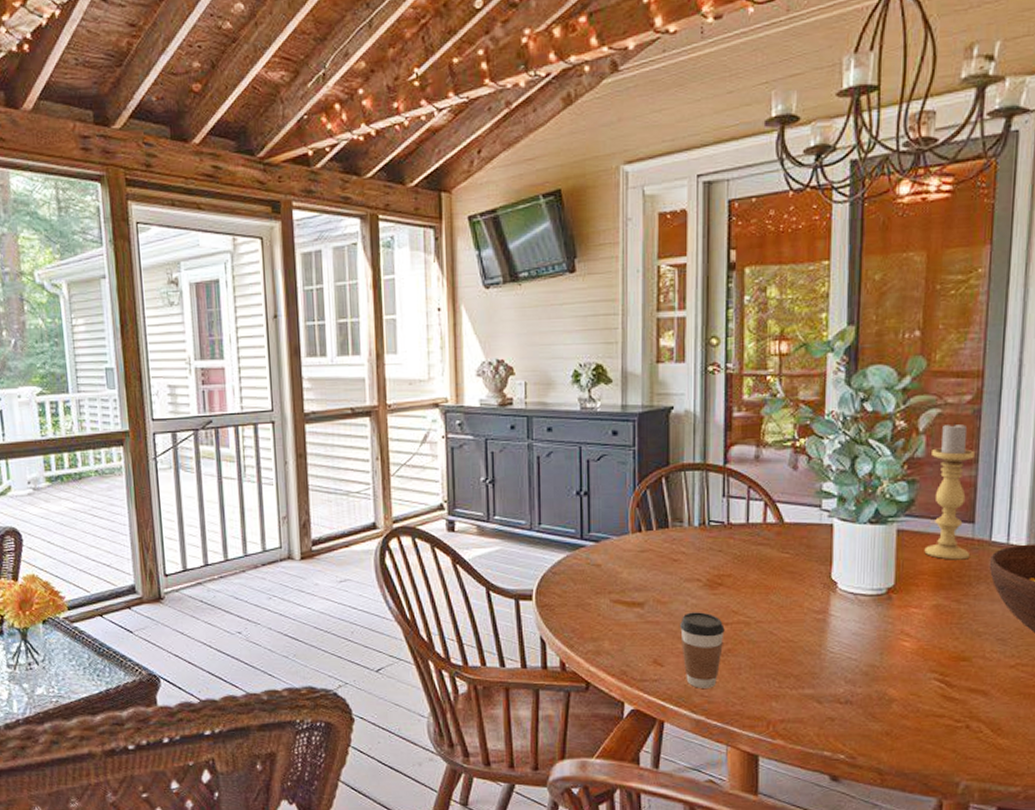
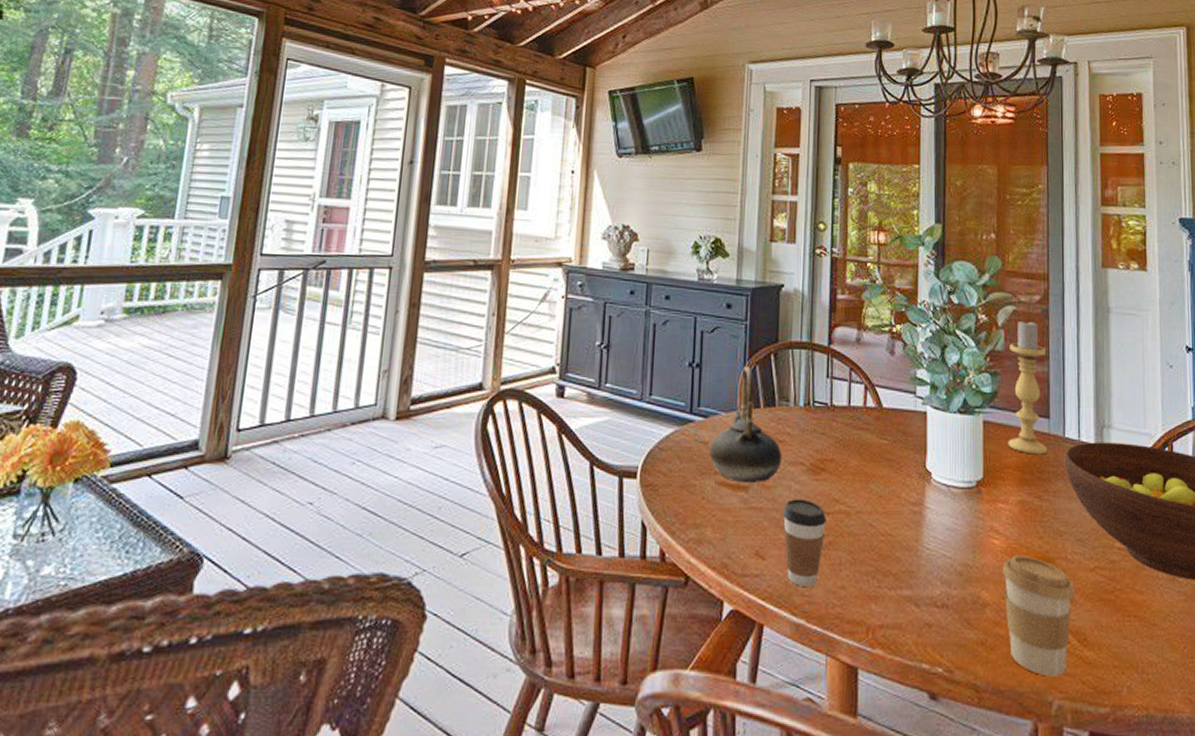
teapot: none [602,490,678,600] -> present [709,365,782,484]
coffee cup: none [911,655,991,761] -> present [1002,555,1075,677]

